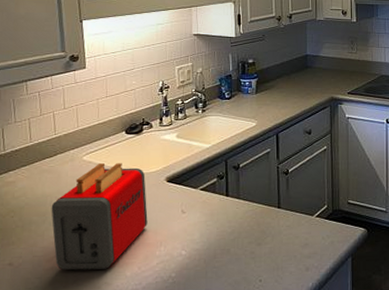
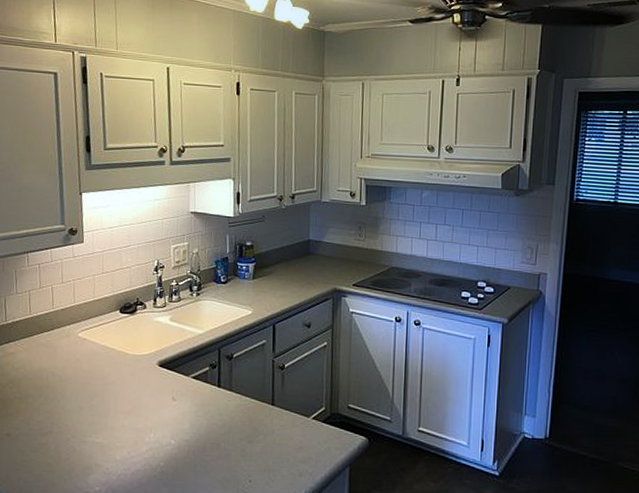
toaster: present [51,163,148,271] -> none [47,341,139,450]

